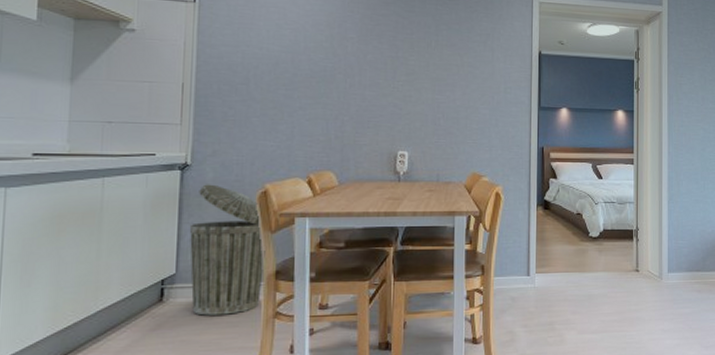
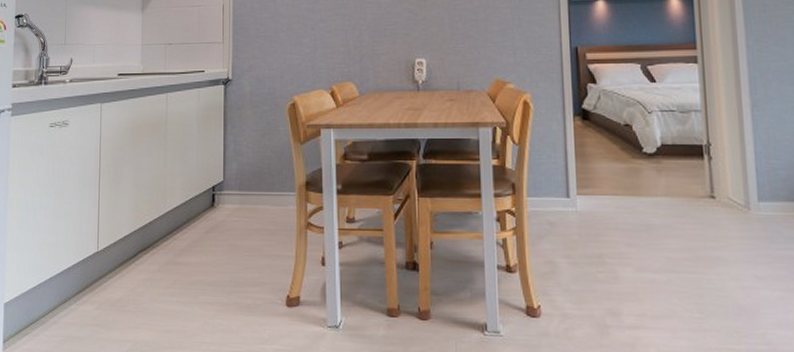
trash can: present [189,184,265,316] -> none [232,97,296,223]

